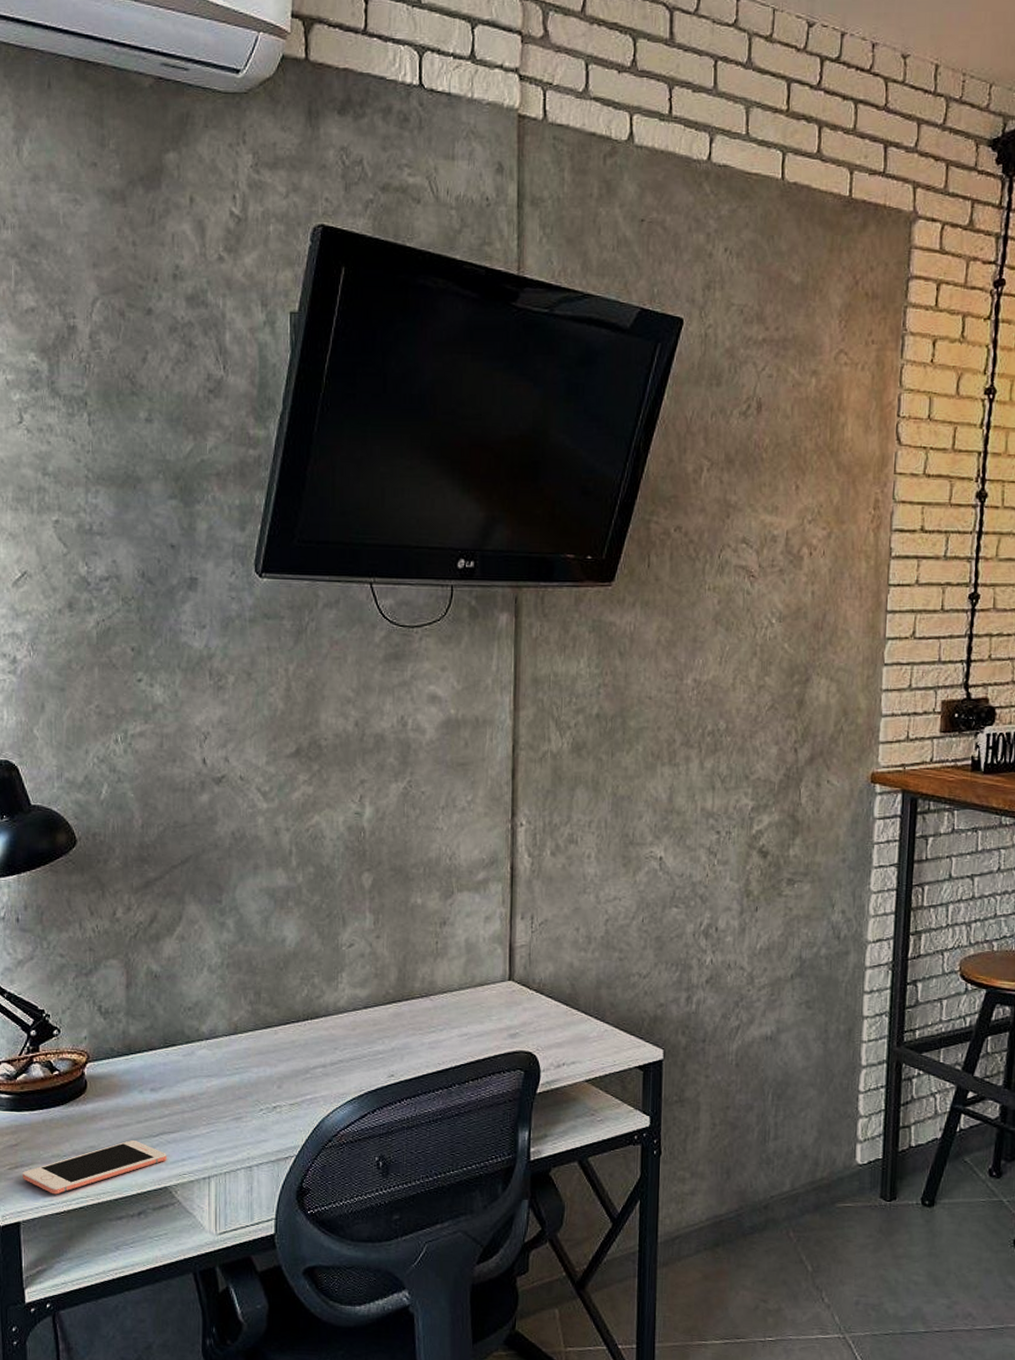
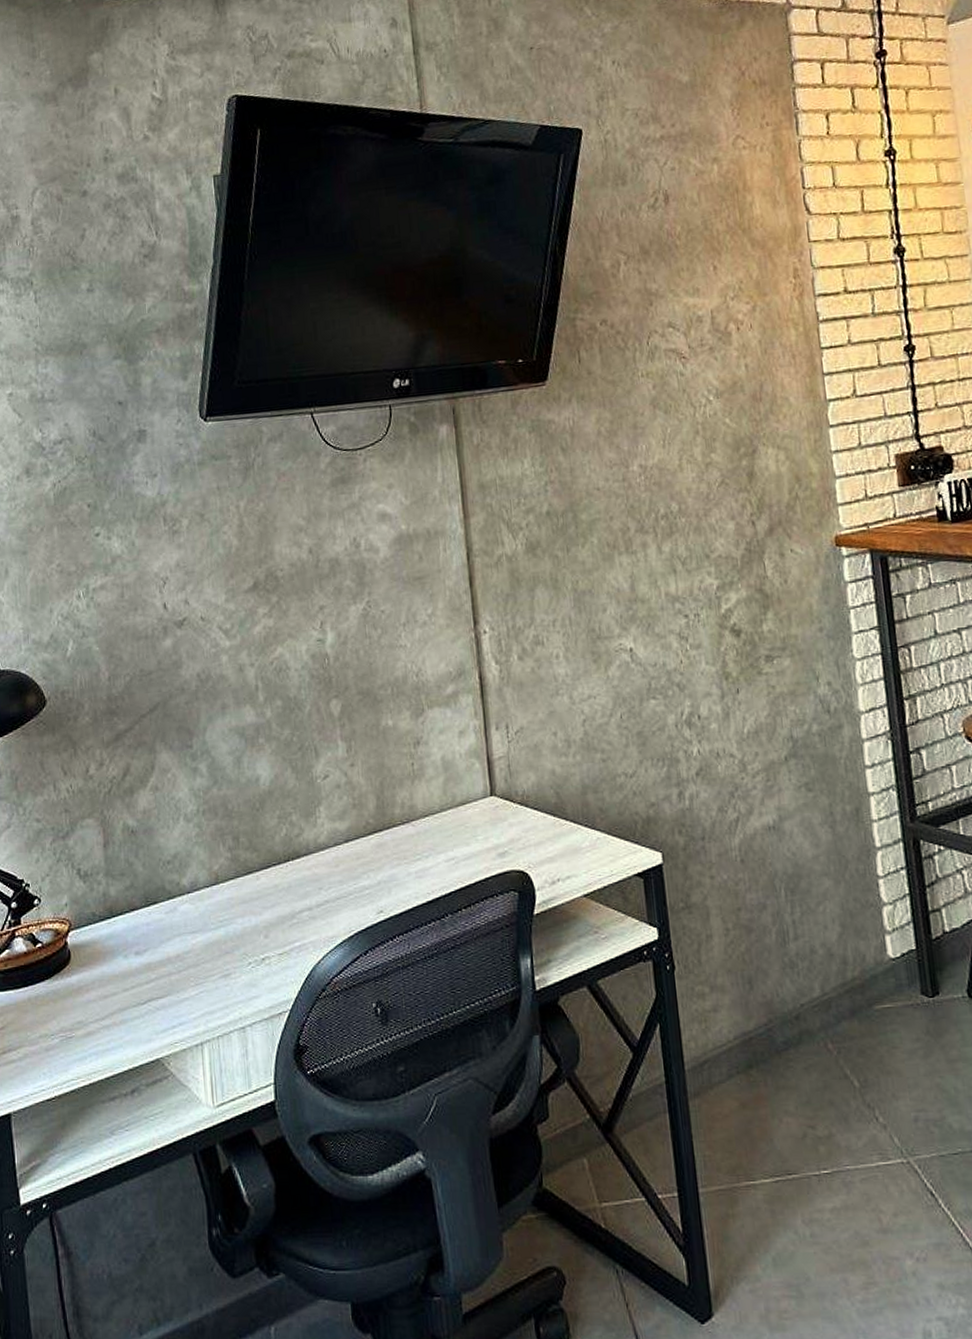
cell phone: present [22,1140,167,1195] -> none [10,1011,157,1079]

